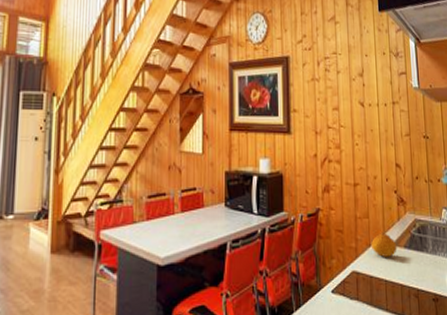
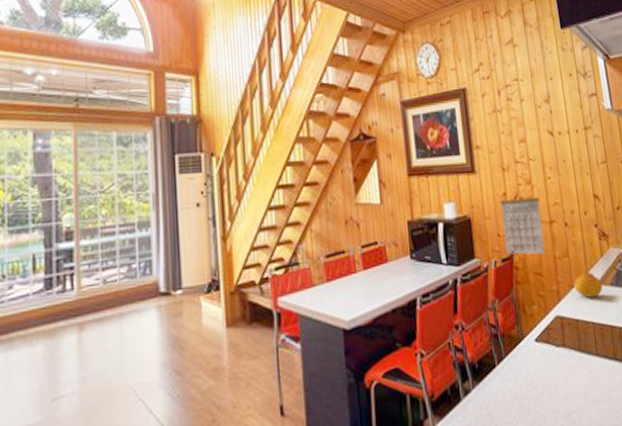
calendar: none [310,160,348,213] -> present [499,196,545,255]

